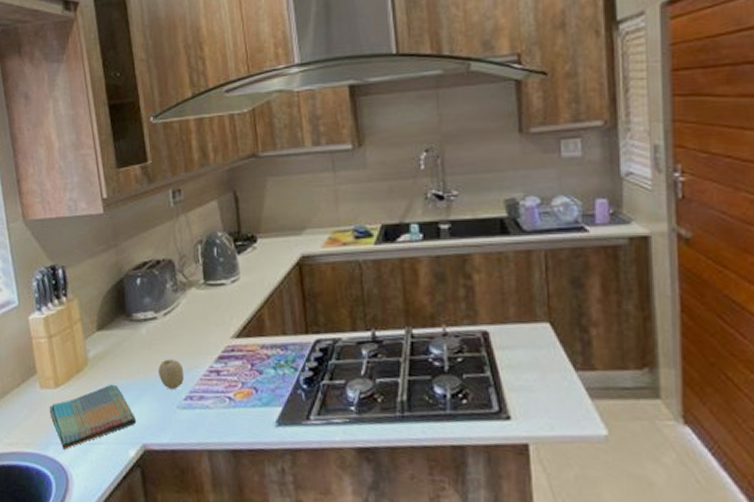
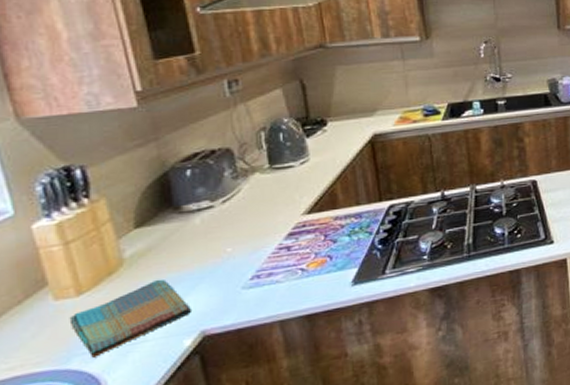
fruit: present [158,359,184,390] -> none [217,243,249,273]

